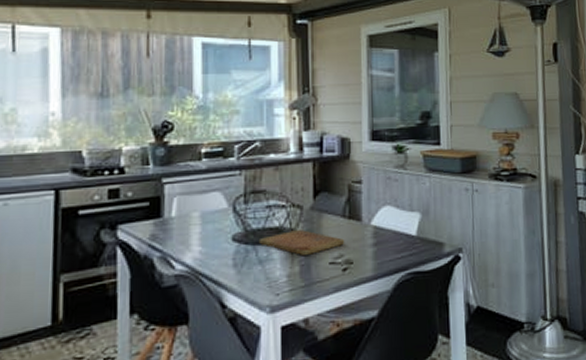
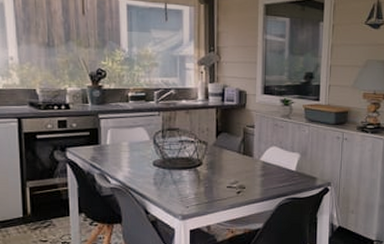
cutting board: present [258,230,345,255] -> none [173,161,240,179]

